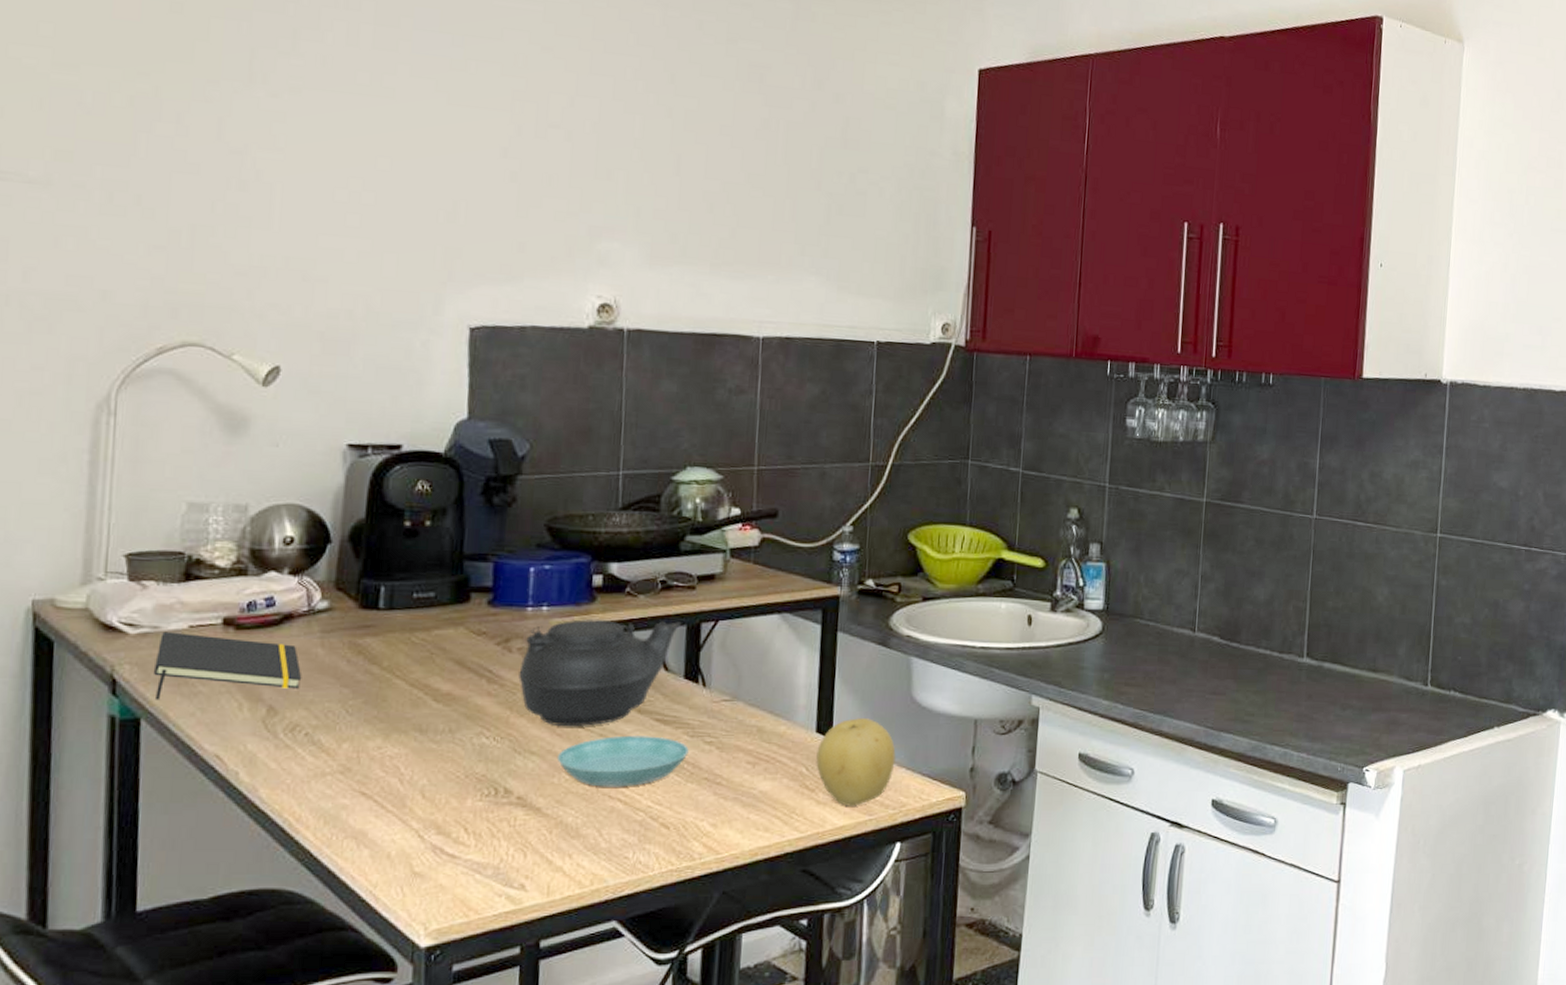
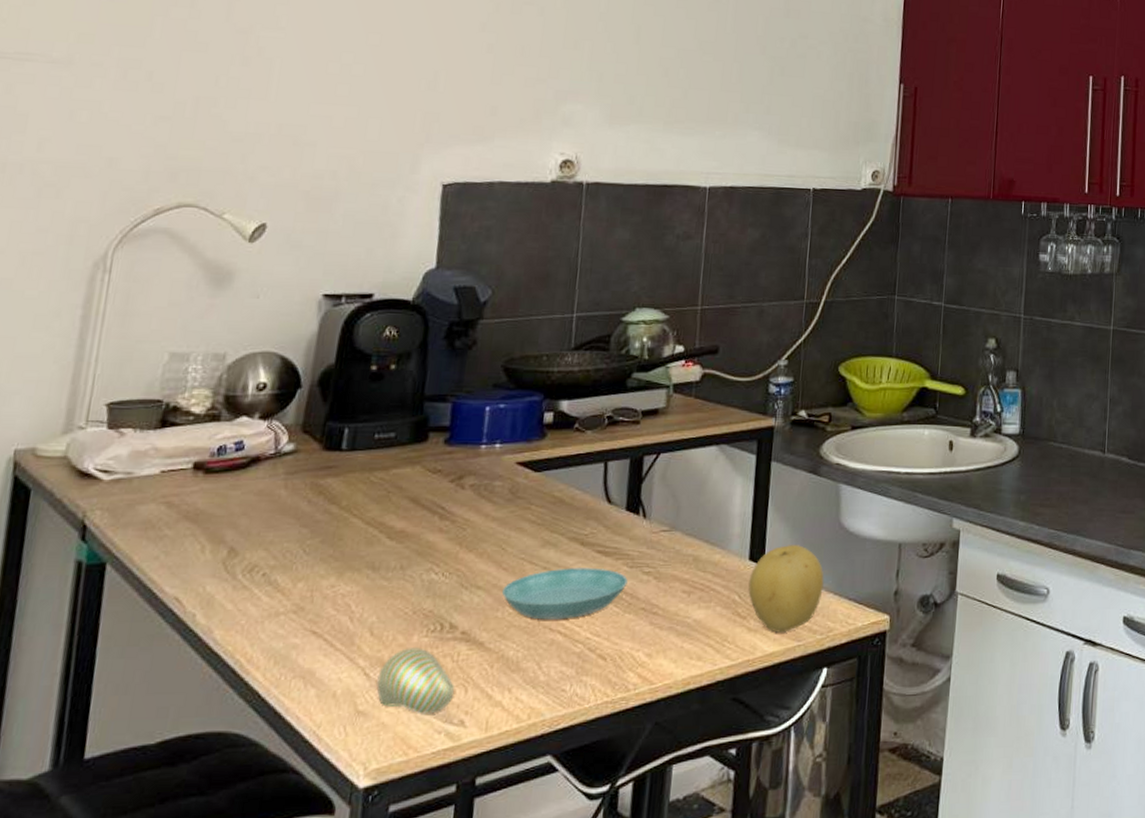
notepad: present [154,631,302,700] -> none [121,477,264,545]
decorative egg: none [432,811,512,877] -> present [376,647,454,714]
teapot: present [519,619,682,727] -> none [469,455,626,561]

